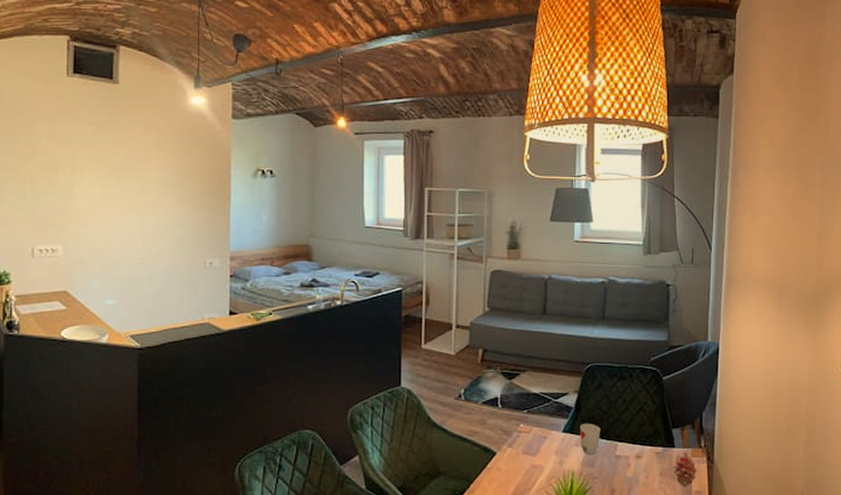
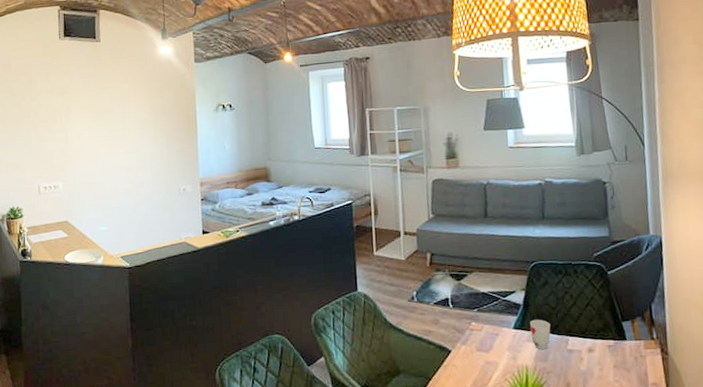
fruit: present [673,452,697,486] -> none [626,344,652,378]

